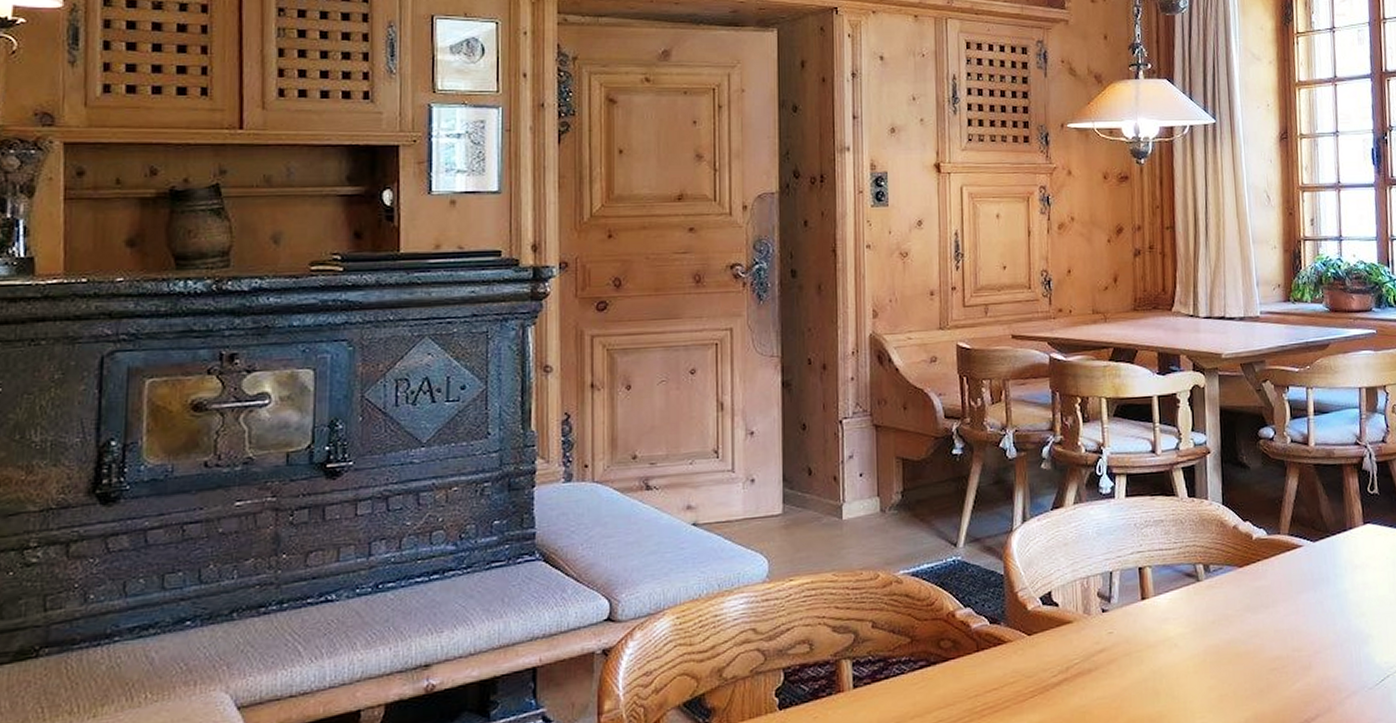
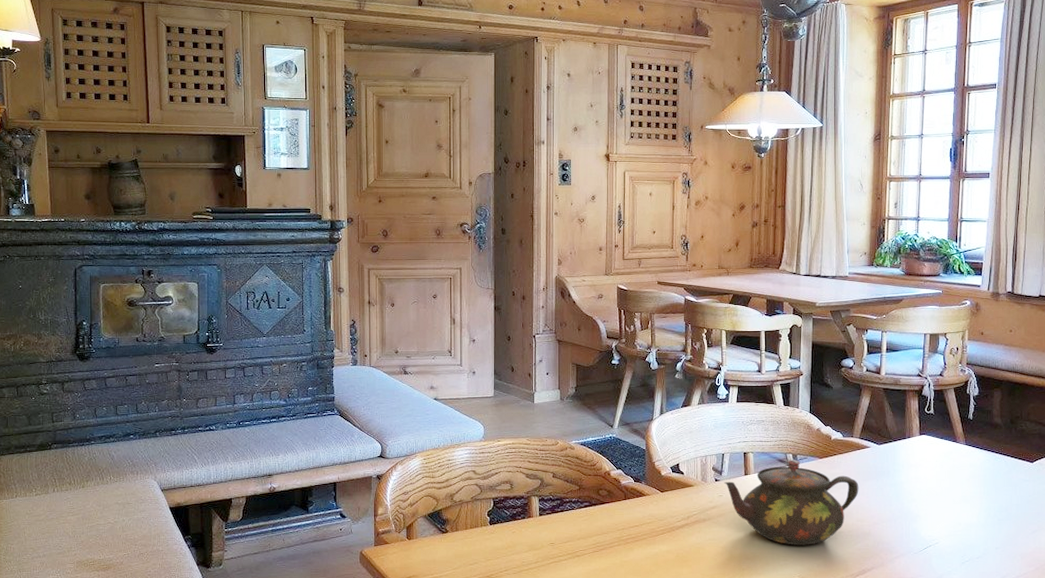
teapot: none [1114,572,1293,695] -> present [724,460,859,545]

